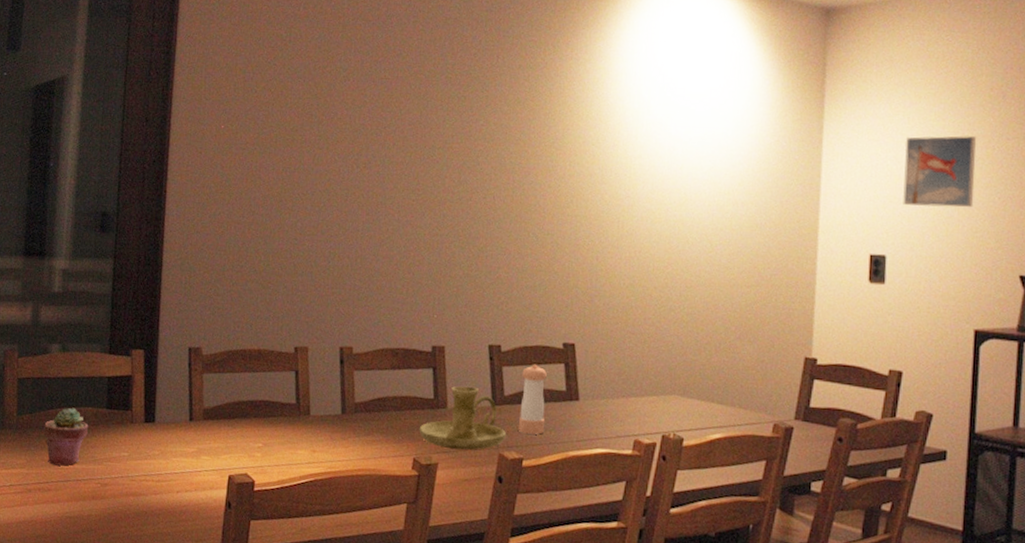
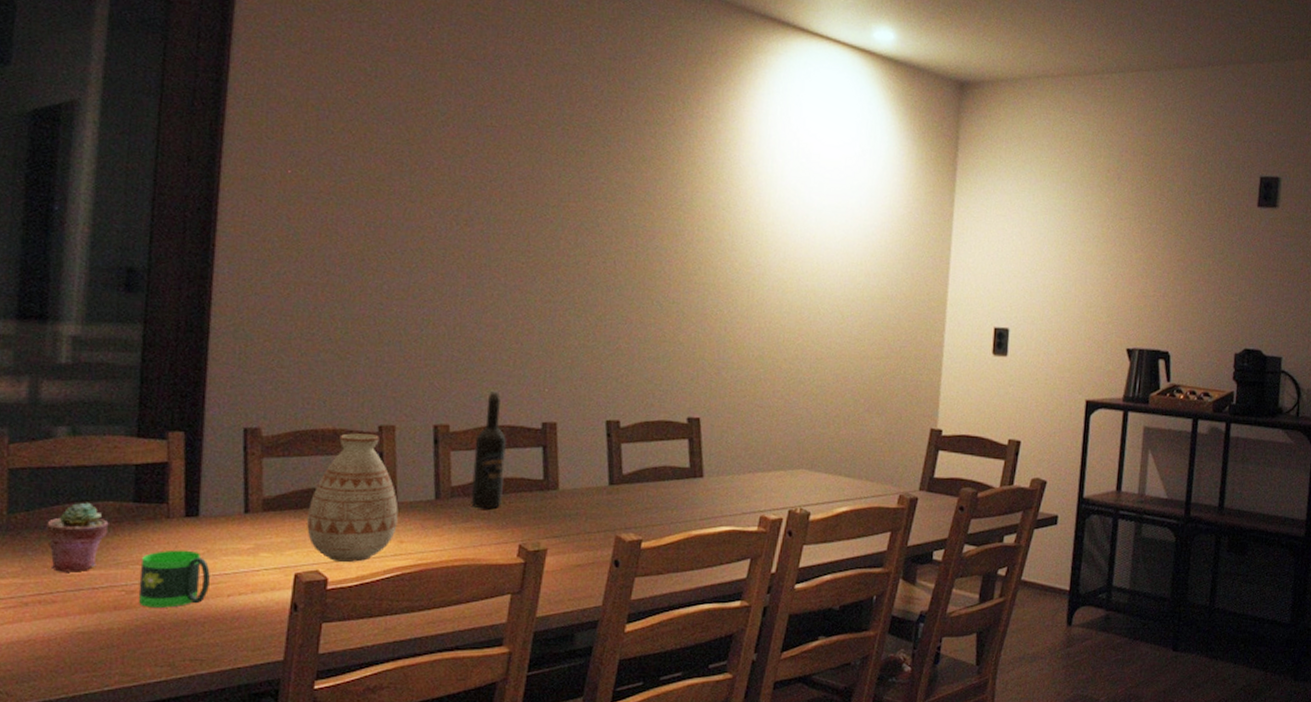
mug: none [110,450,164,500] -> present [138,550,210,608]
vase: none [238,353,311,468] -> present [307,433,399,562]
wine bottle: none [371,317,402,424] -> present [471,391,507,509]
candle holder: present [419,385,506,451] -> none [526,465,624,534]
pepper shaker: present [518,364,547,435] -> none [637,440,669,514]
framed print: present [903,136,977,208] -> none [1026,213,1094,283]

